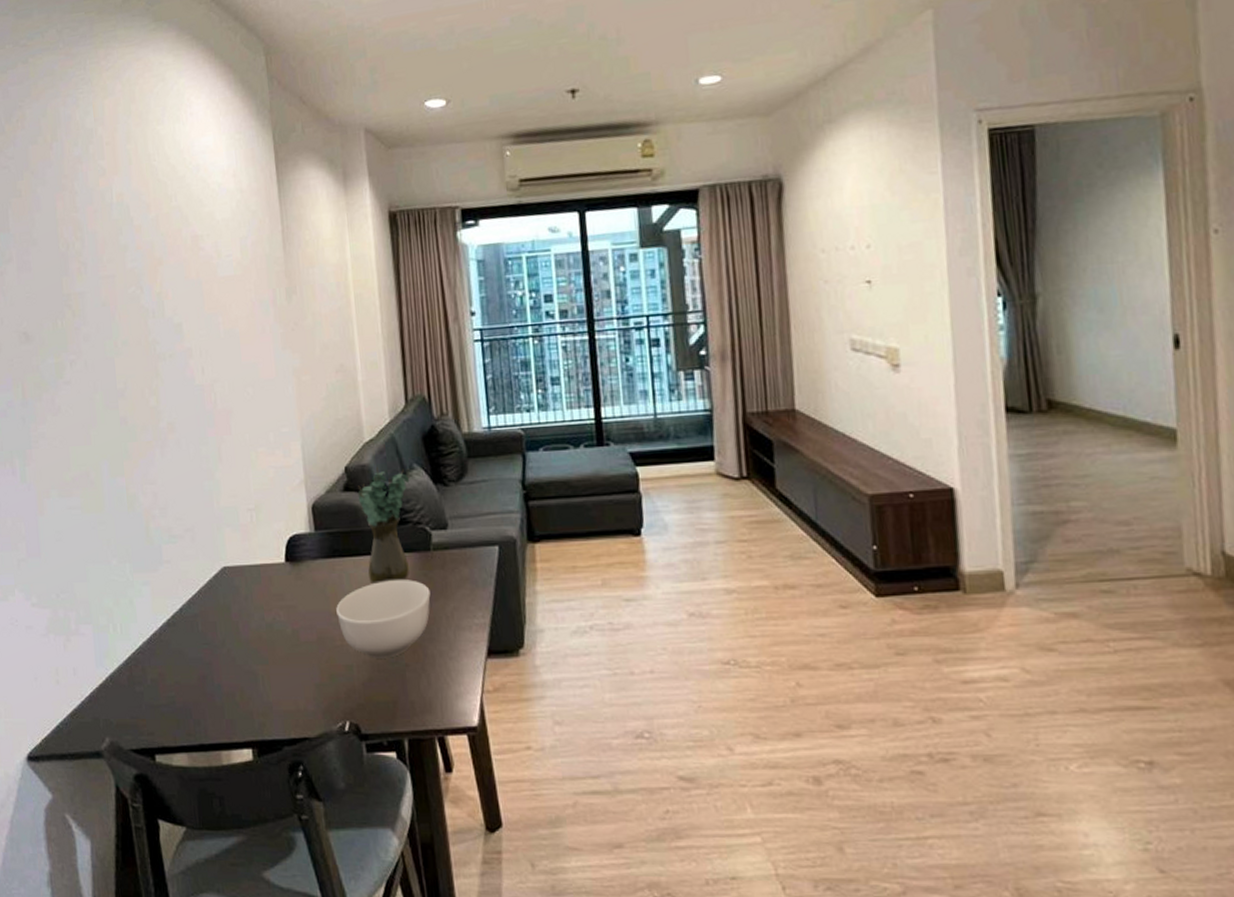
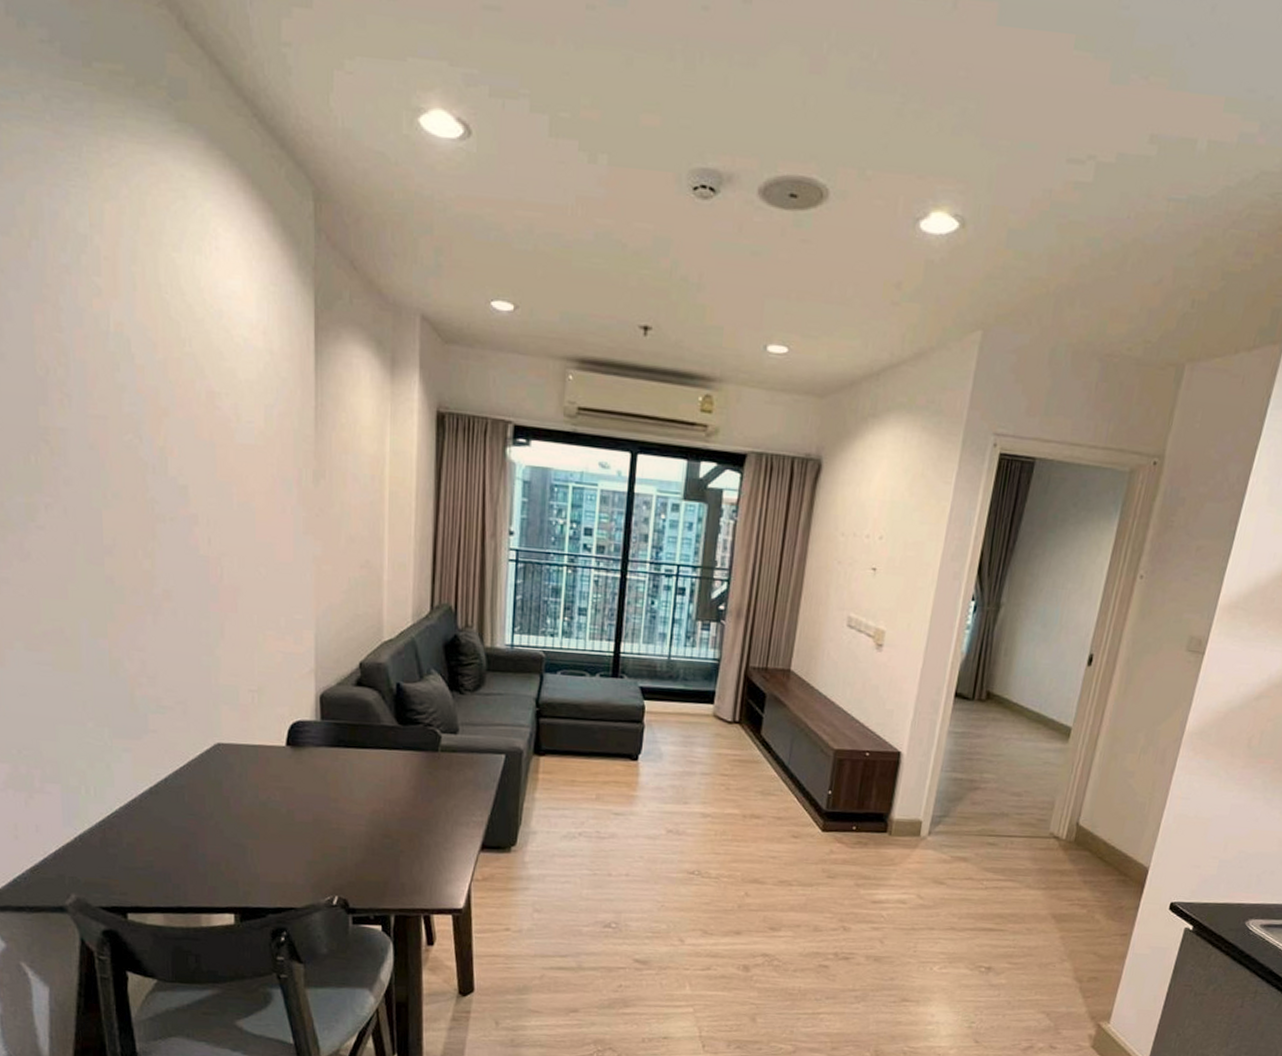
bowl: present [336,580,431,659] -> none [336,774,433,844]
vase: present [357,467,410,585] -> none [370,667,426,777]

